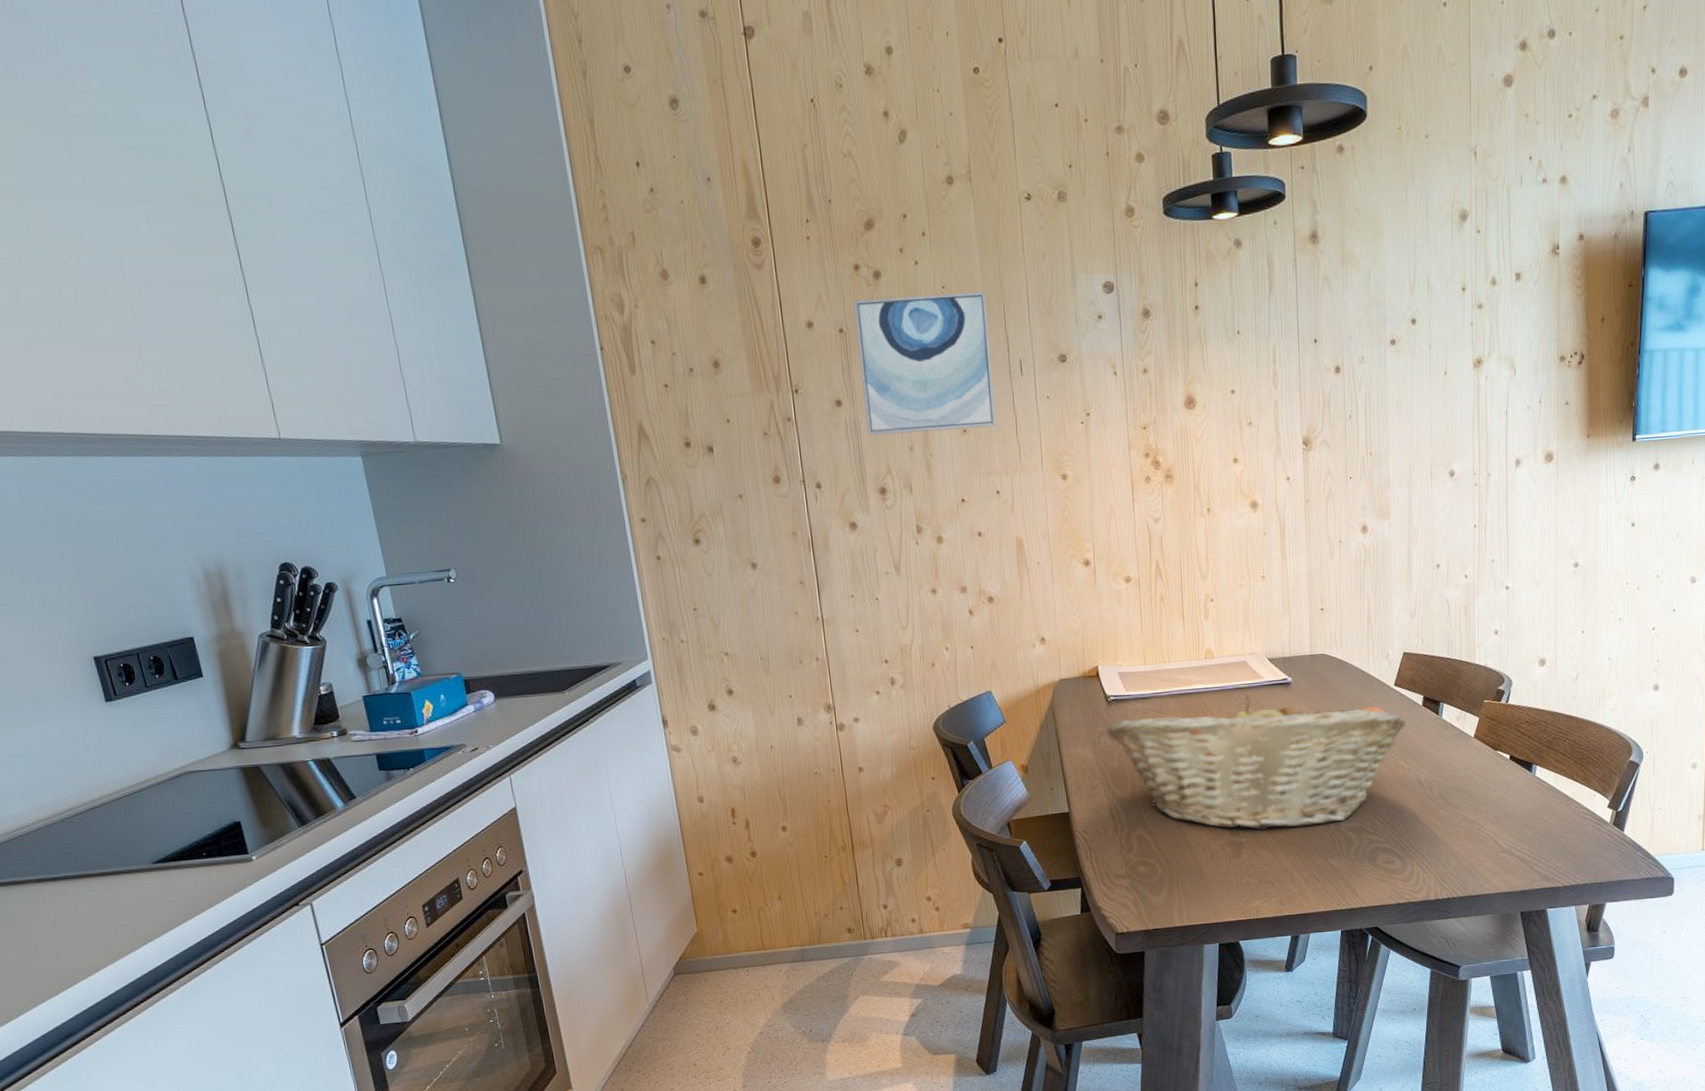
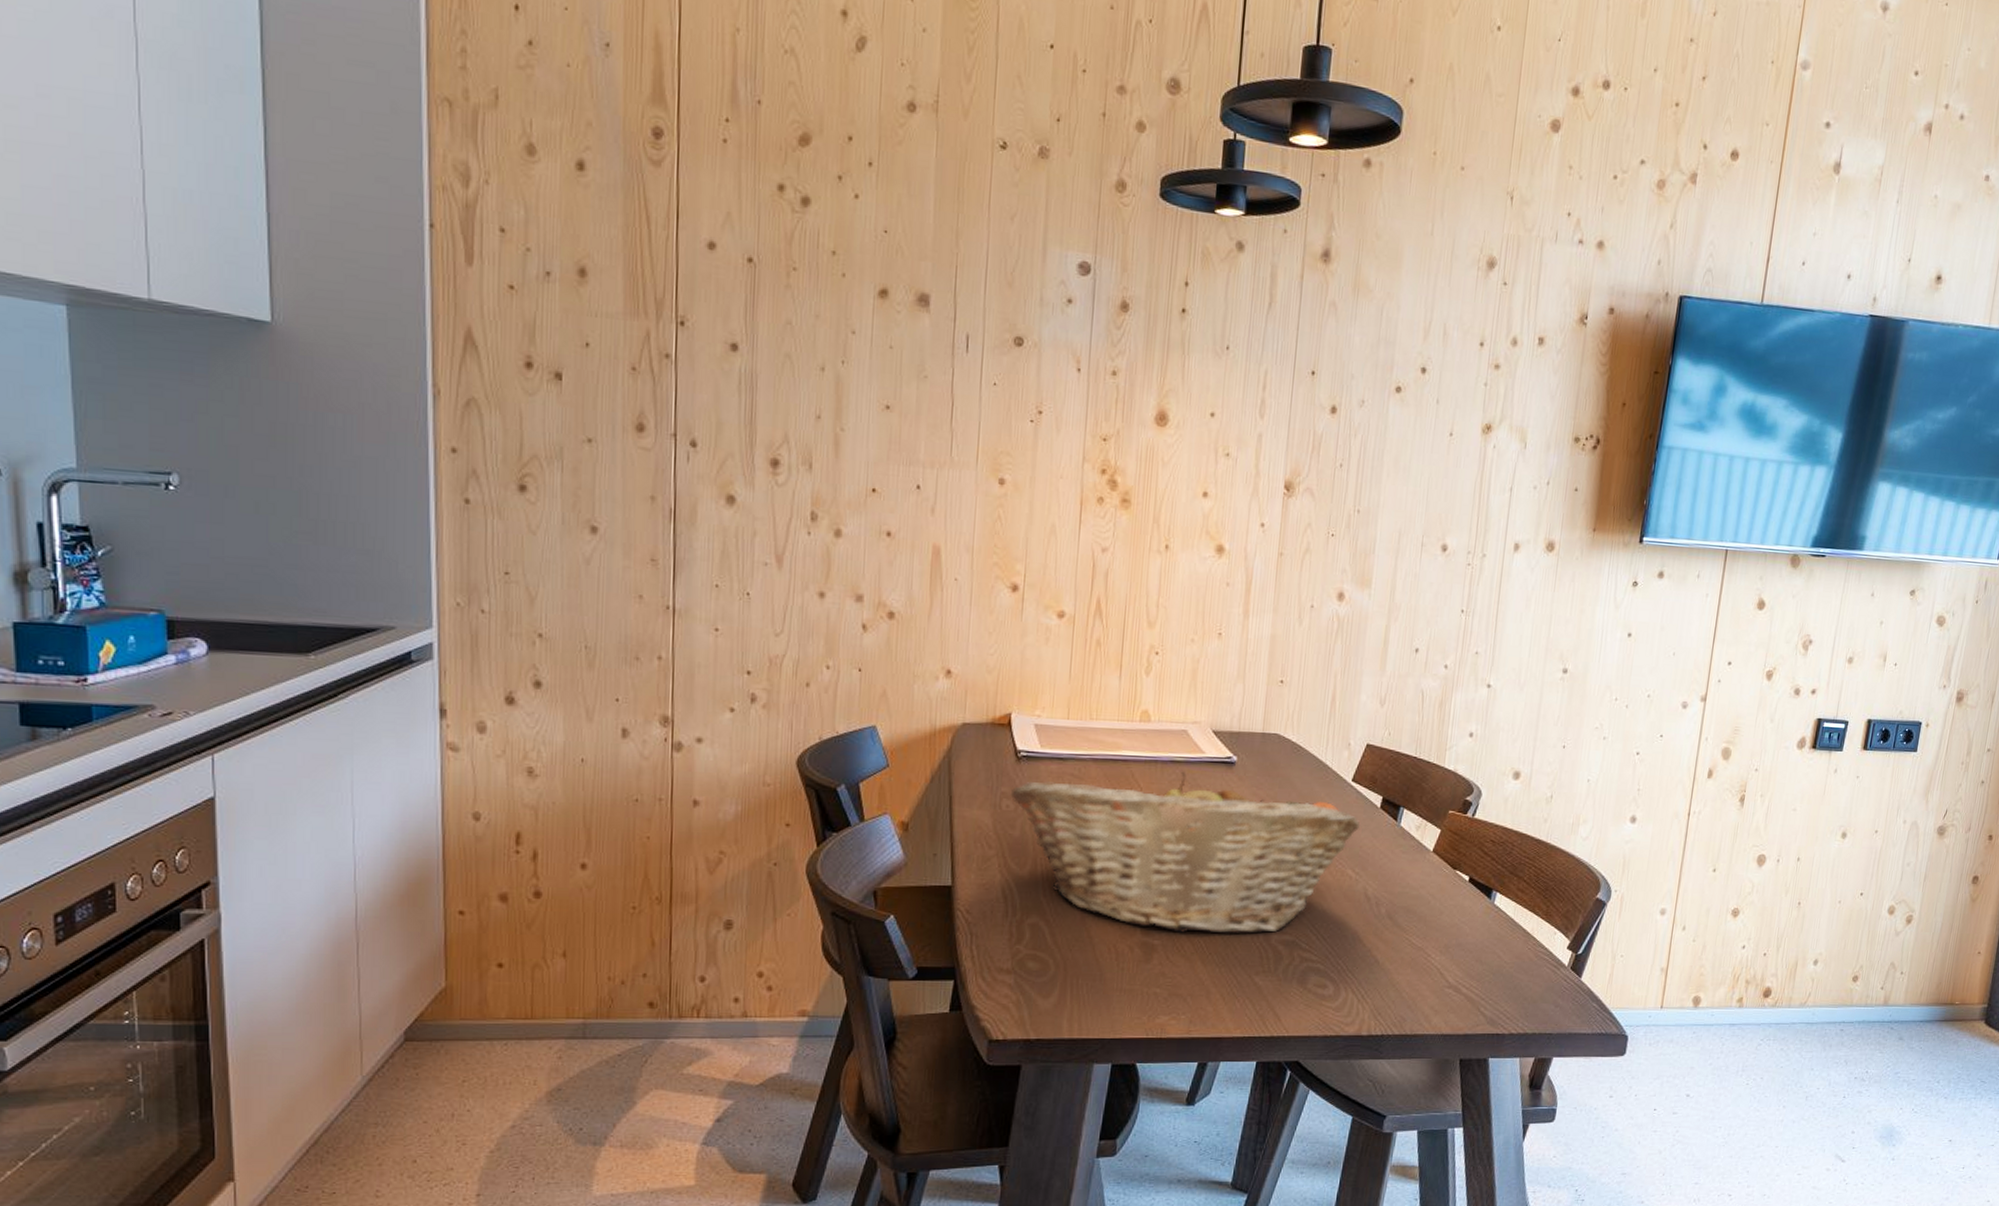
wall art: present [853,291,997,435] -> none [765,227,936,408]

